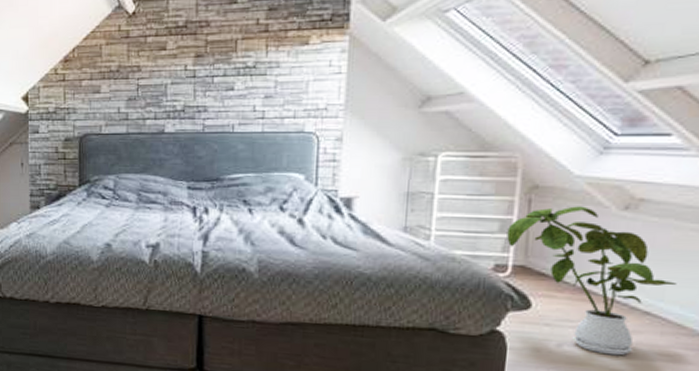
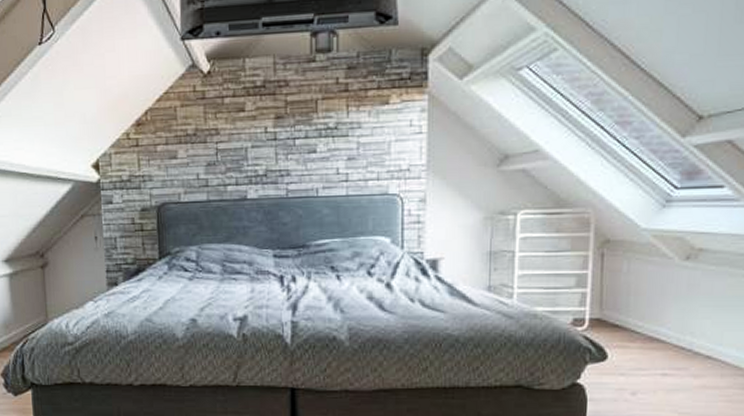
house plant: present [506,206,677,356] -> none [583,258,733,400]

